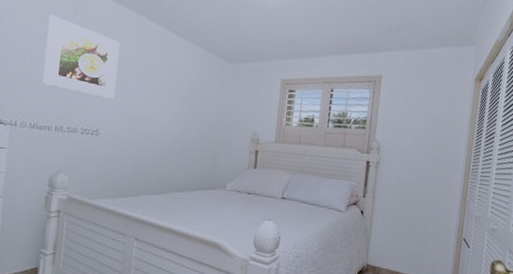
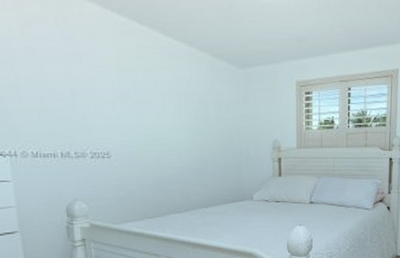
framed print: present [42,14,120,99] -> none [26,26,121,117]

